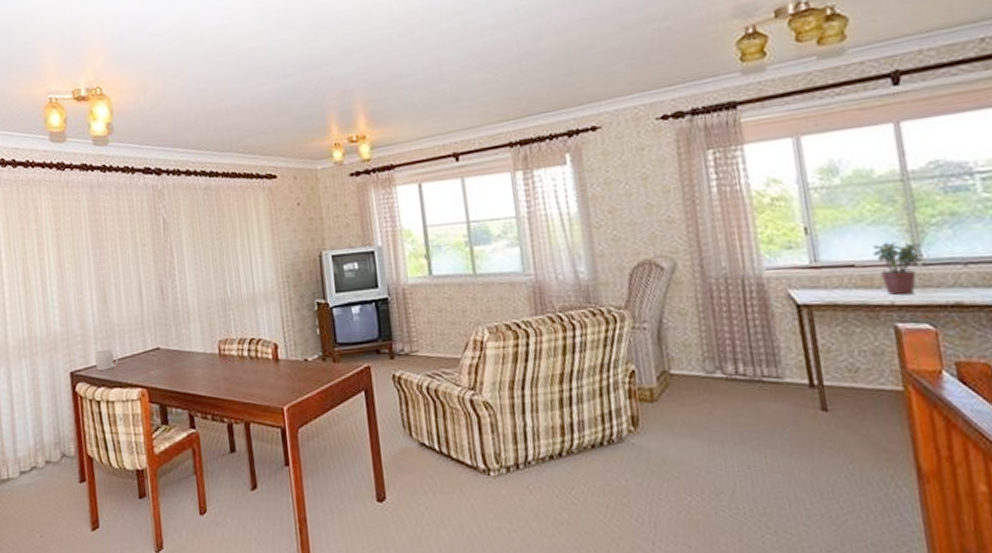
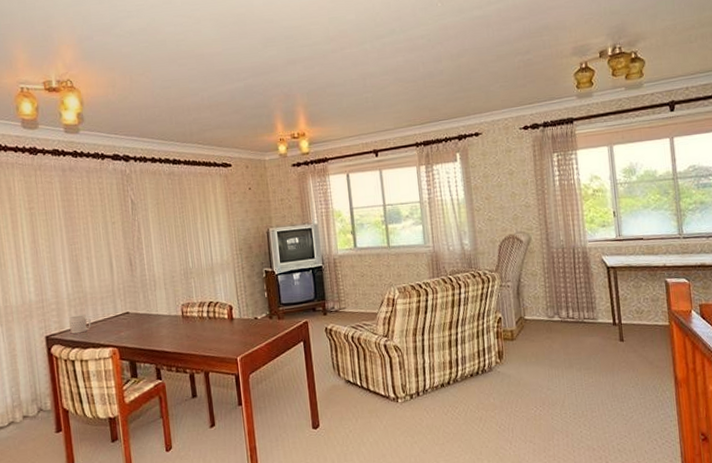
potted plant: present [873,242,924,296] -> none [654,222,684,259]

